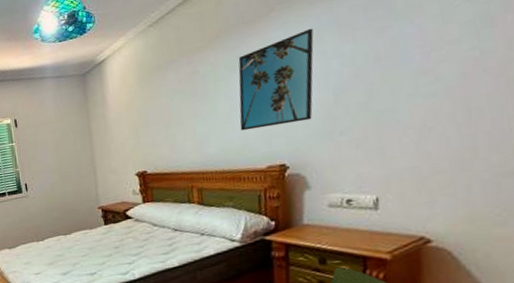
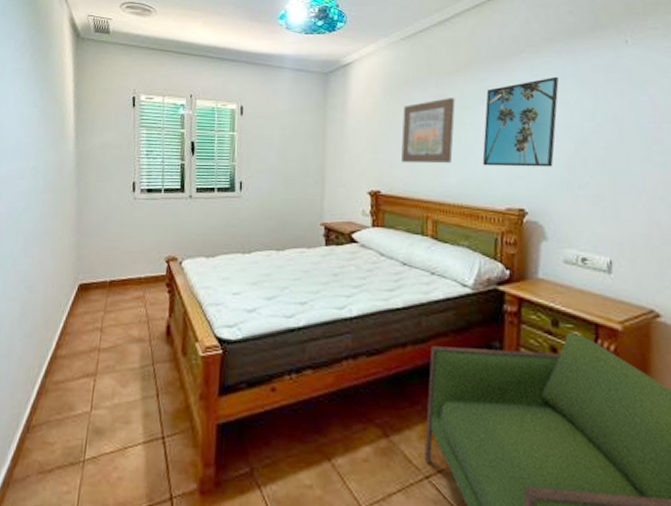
wall art: none [158,72,211,143] -> present [400,98,455,164]

